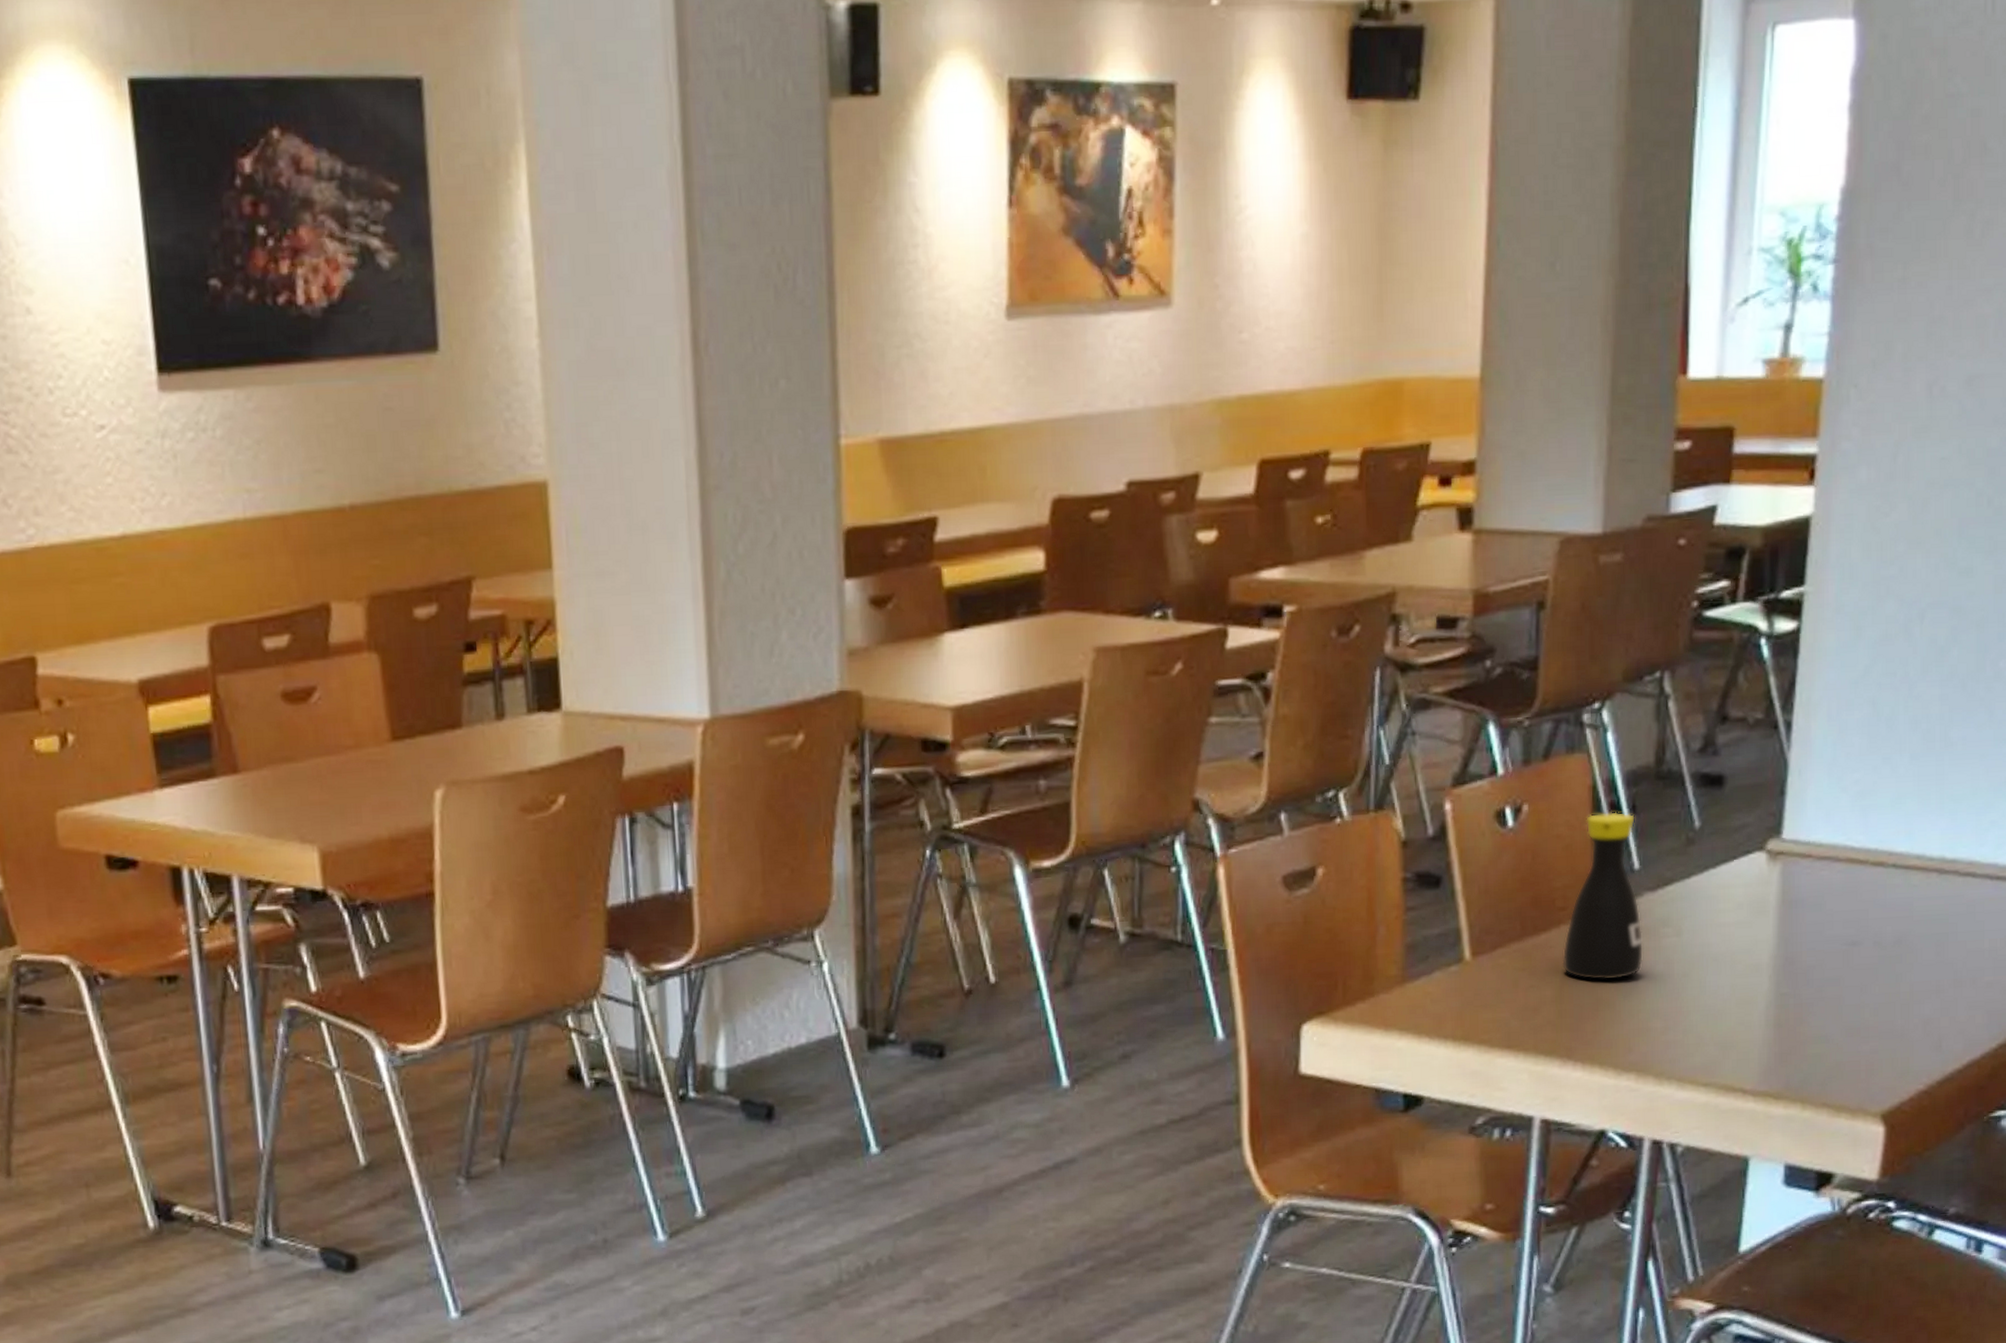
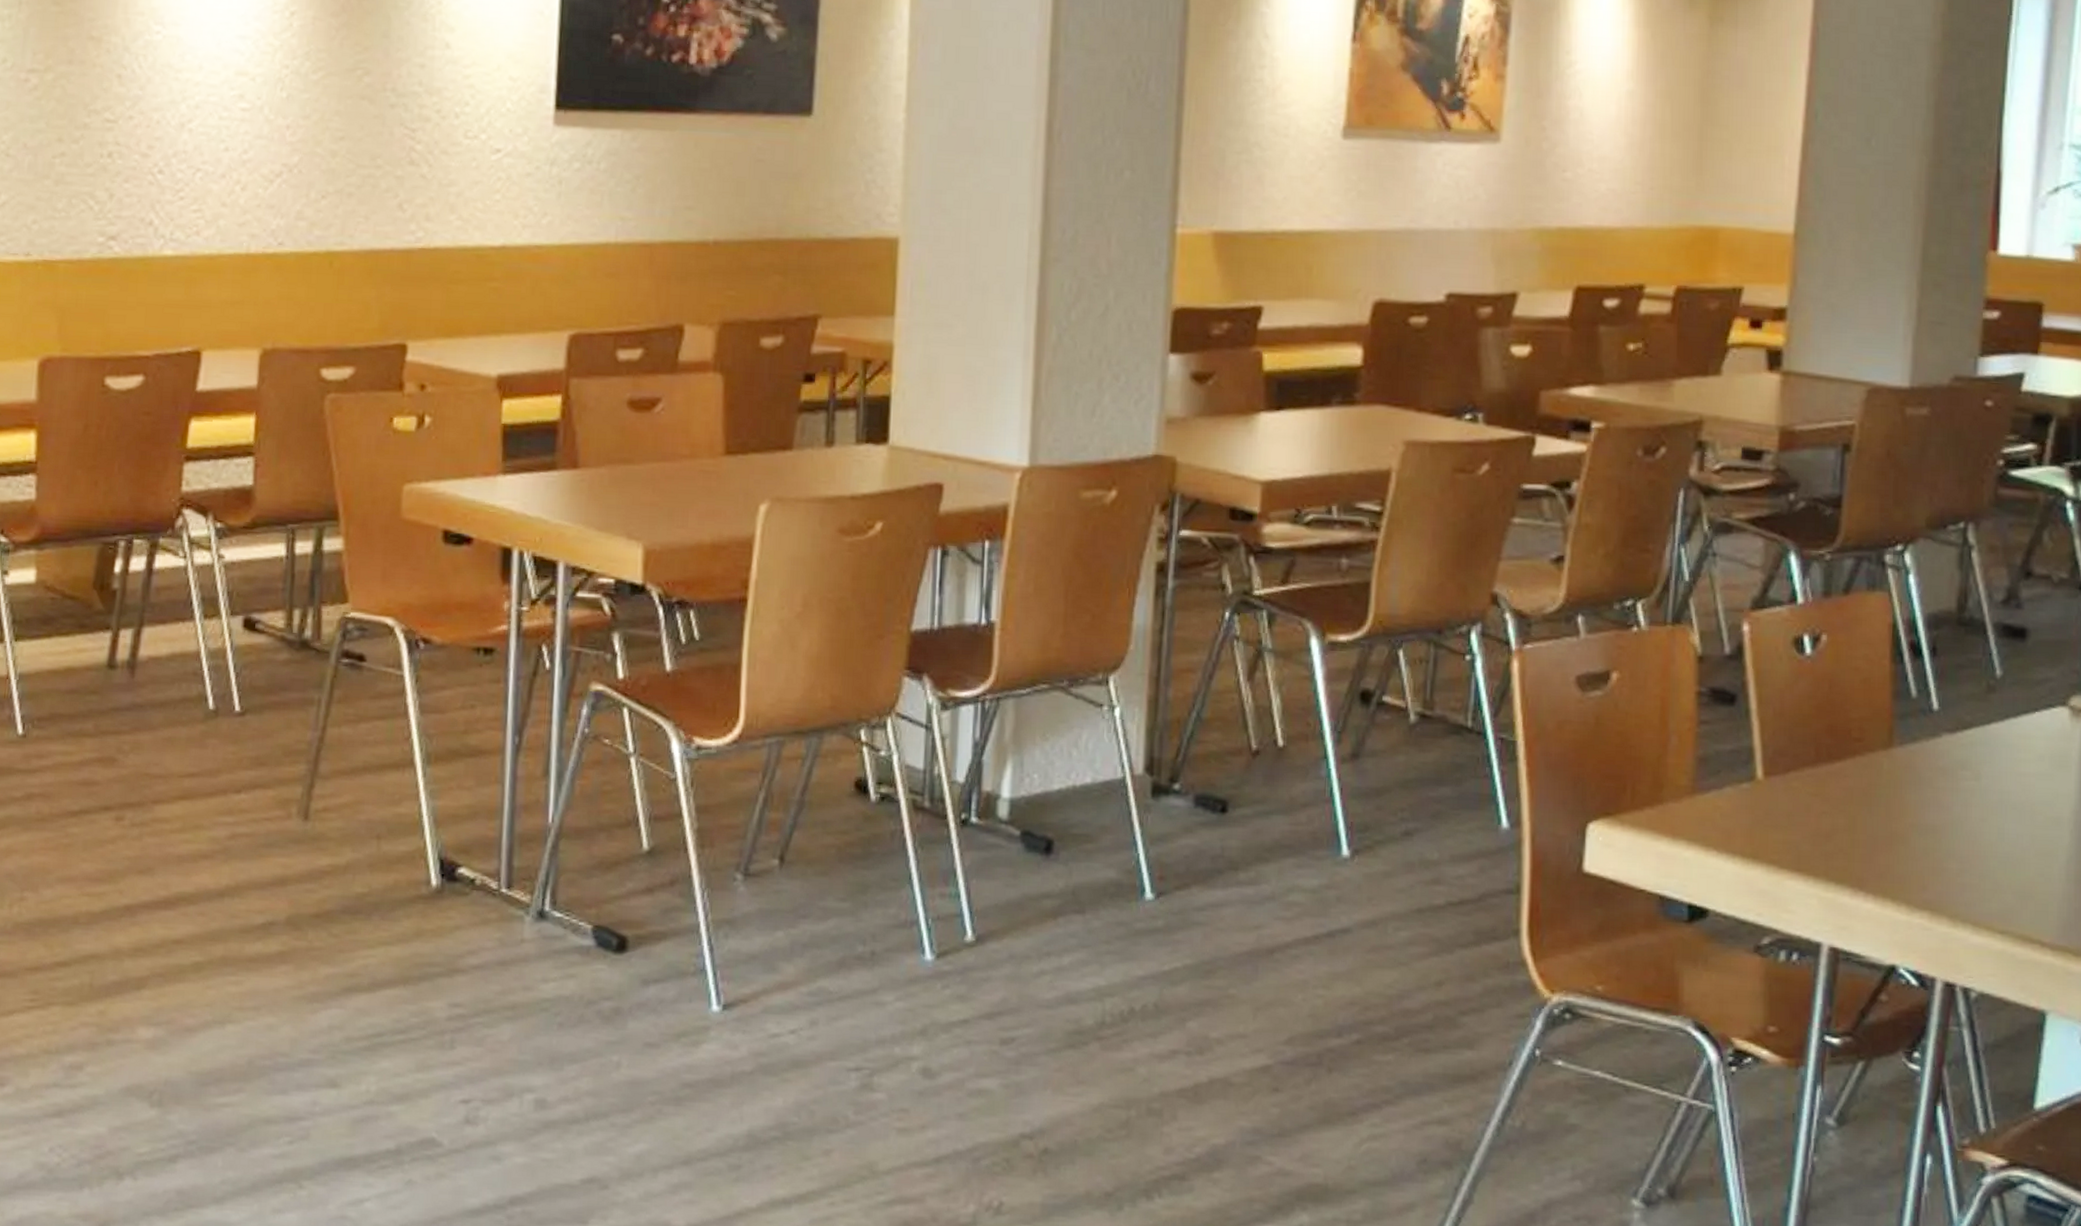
bottle: present [1562,812,1644,981] -> none [1857,650,1941,816]

